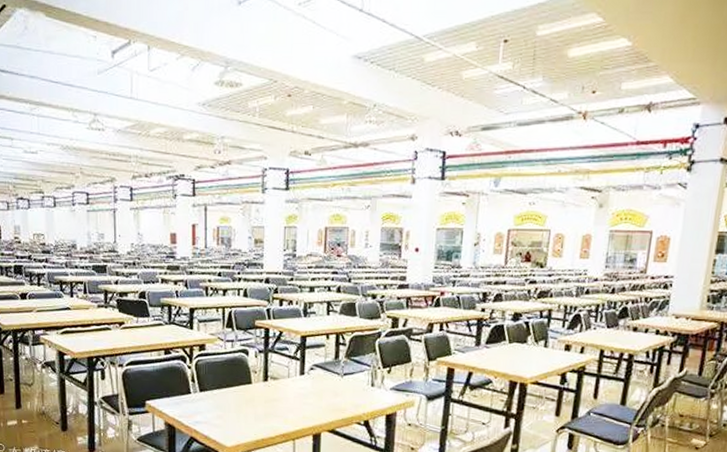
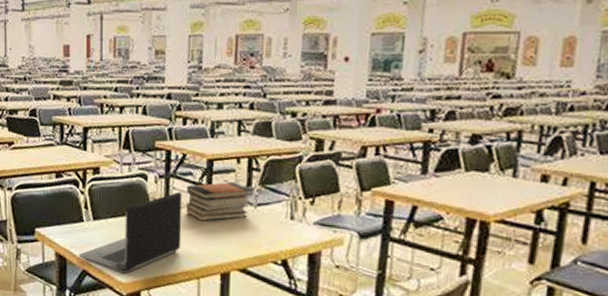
laptop computer: none [187,364,279,438] -> present [79,191,182,274]
book stack: none [283,355,340,390] -> present [186,182,253,221]

